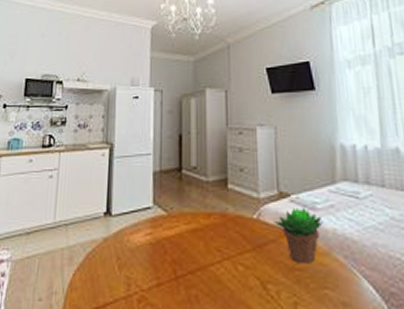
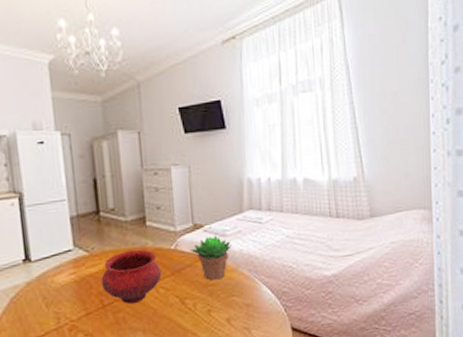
bowl: none [176,214,241,280] -> present [101,249,162,305]

